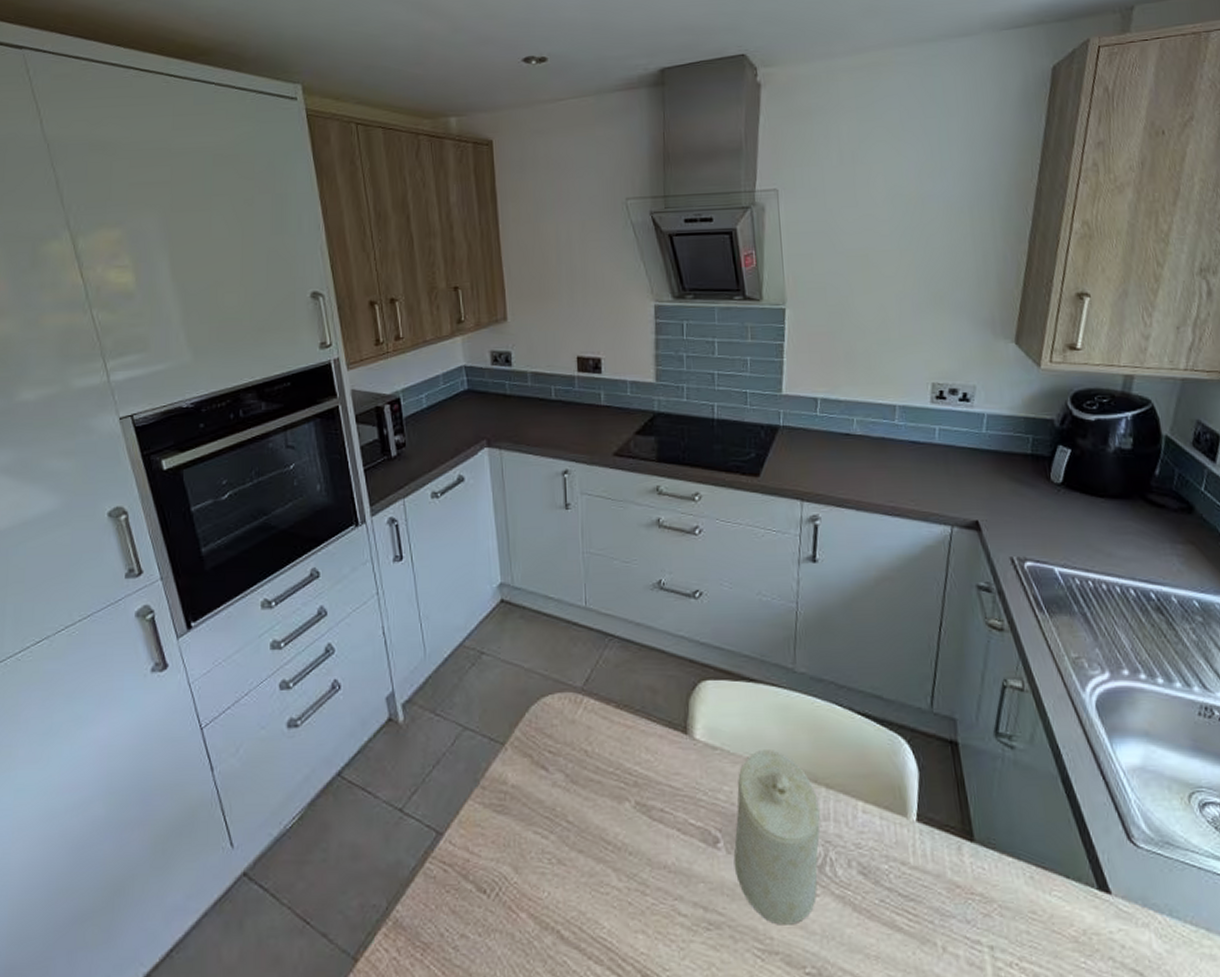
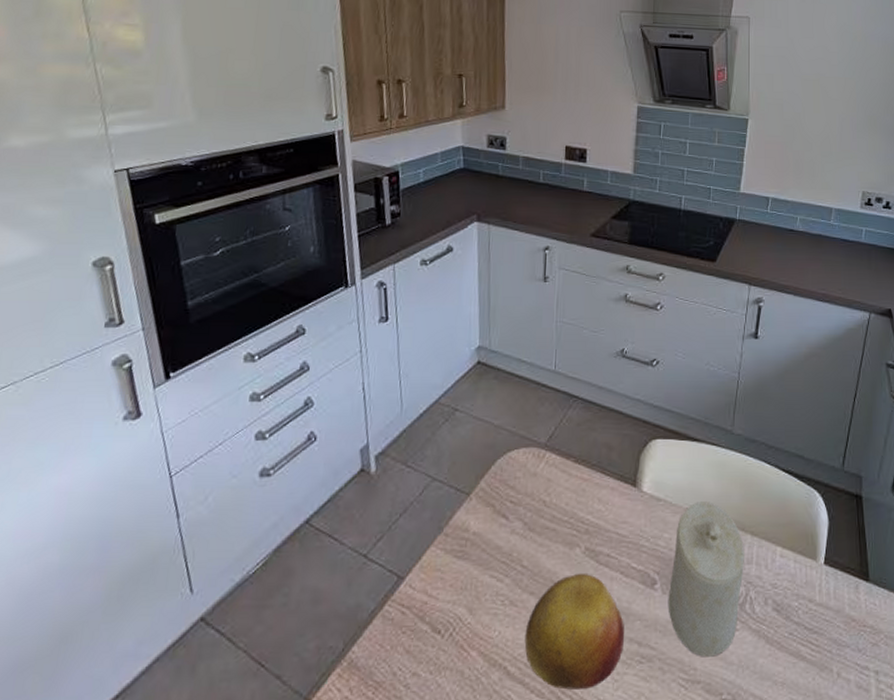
fruit: none [576,831,687,957] -> present [524,574,624,690]

